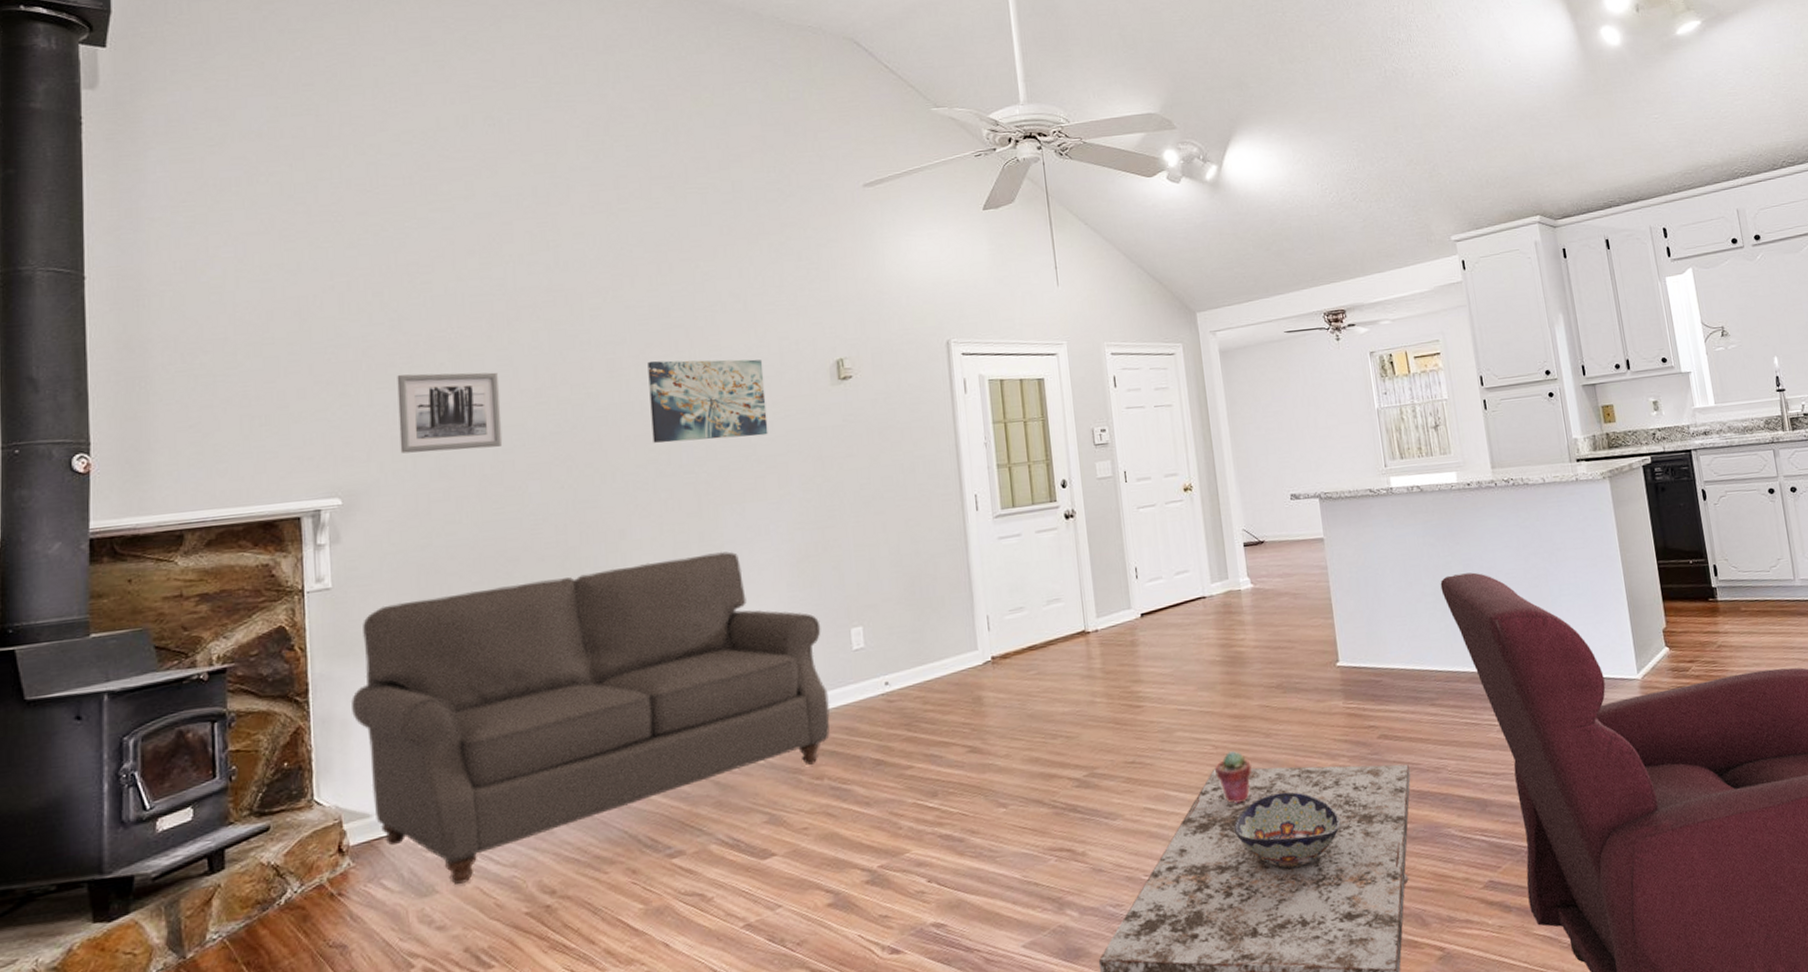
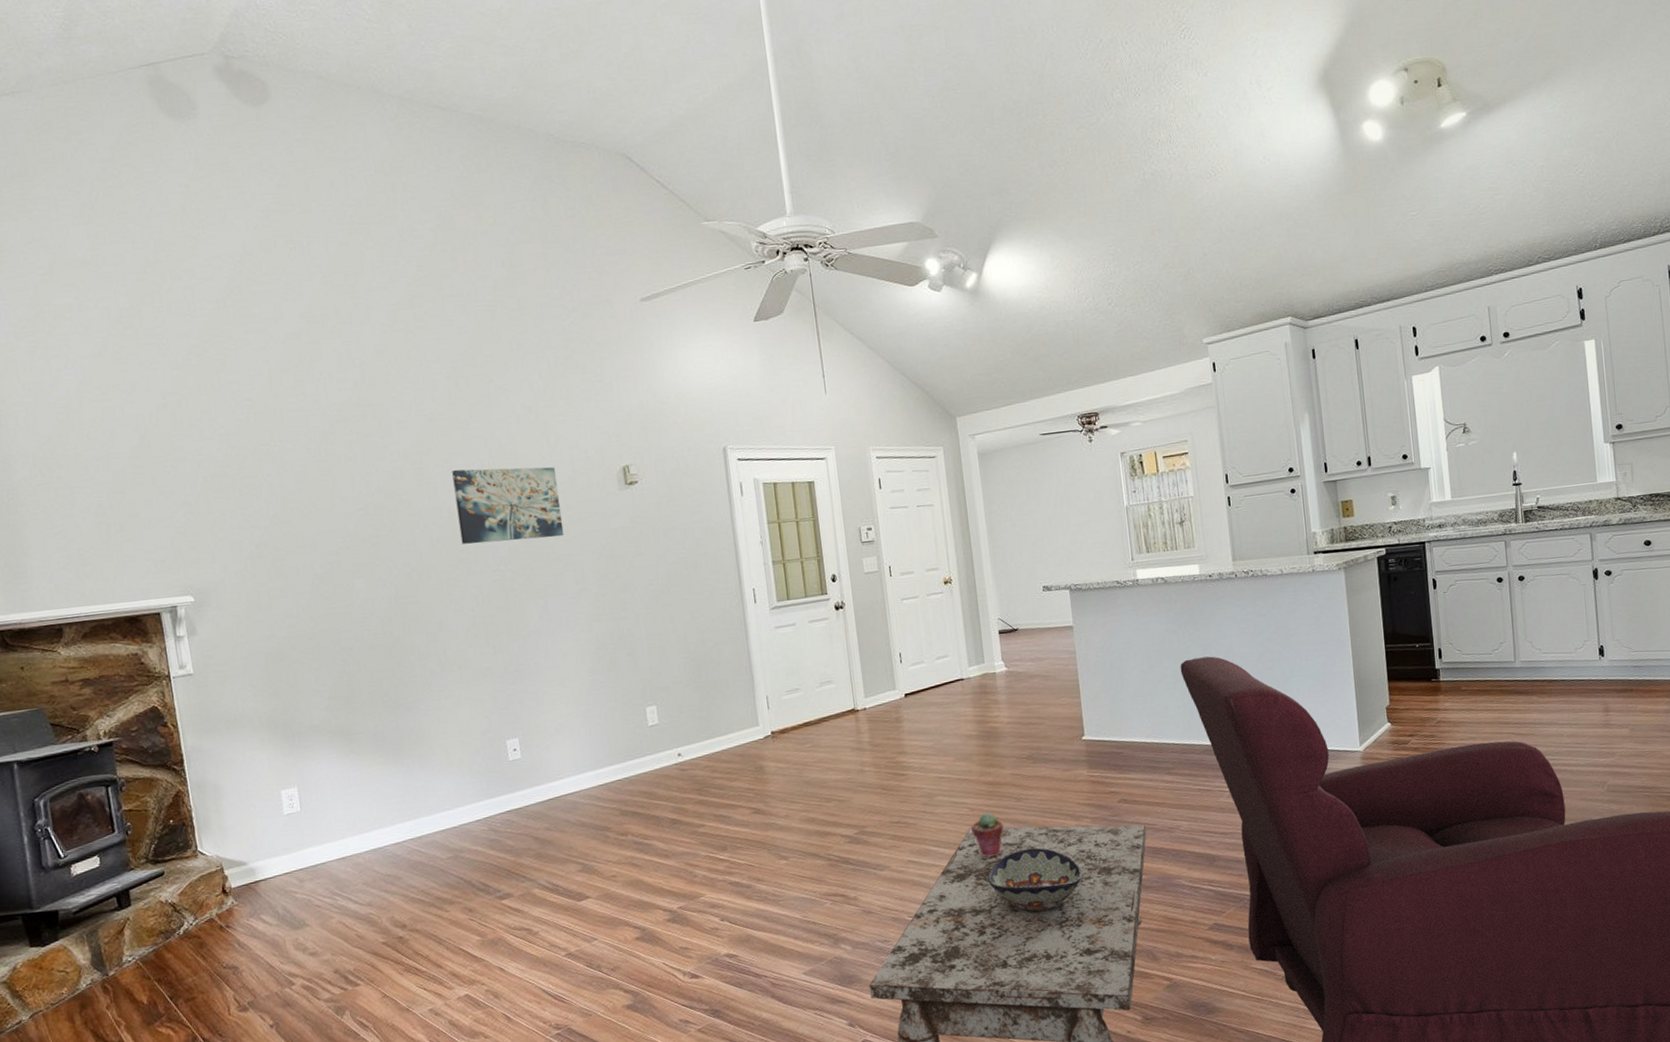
sofa: present [352,551,830,884] -> none [220,640,632,919]
wall art: present [397,372,503,454] -> none [230,482,329,556]

